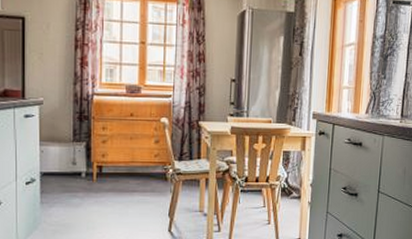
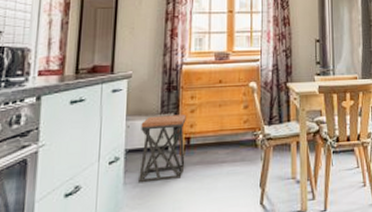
stool: none [54,143,98,204] -> present [139,114,186,183]

